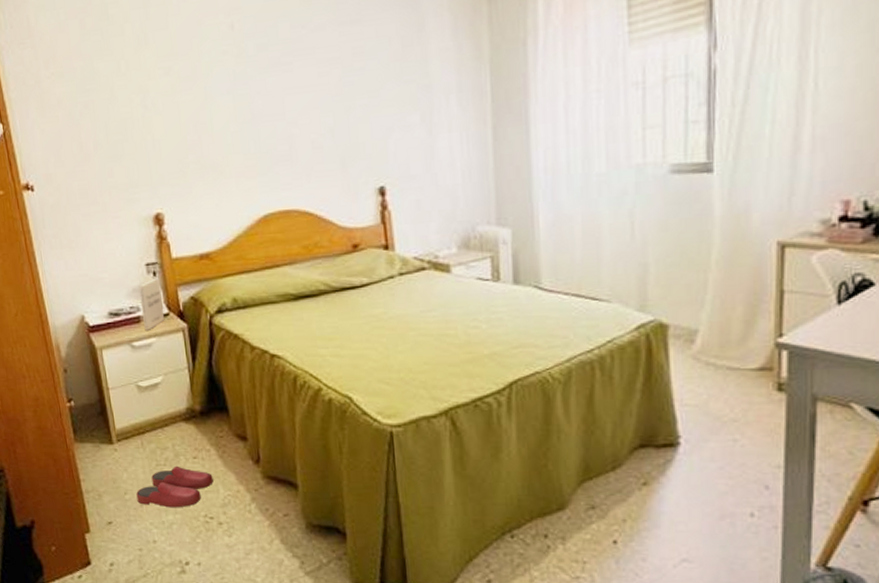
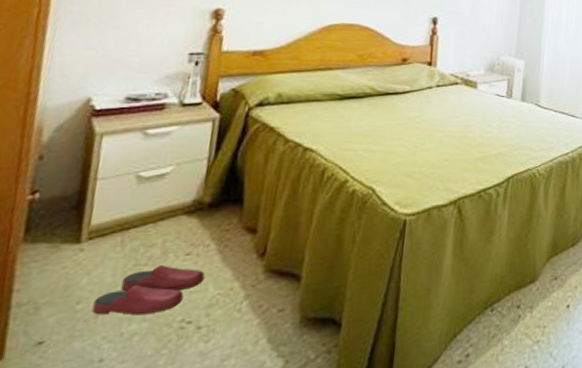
book: present [138,277,165,330] -> none [167,67,201,118]

